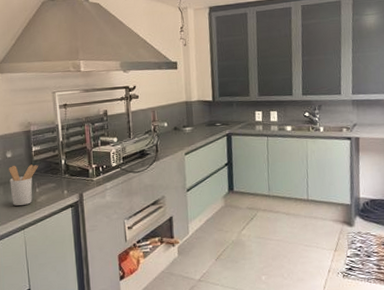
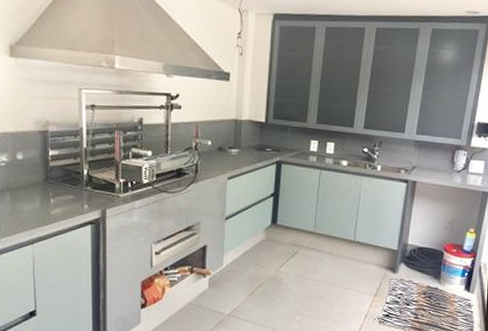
utensil holder: present [9,164,38,206] -> none [19,170,55,216]

